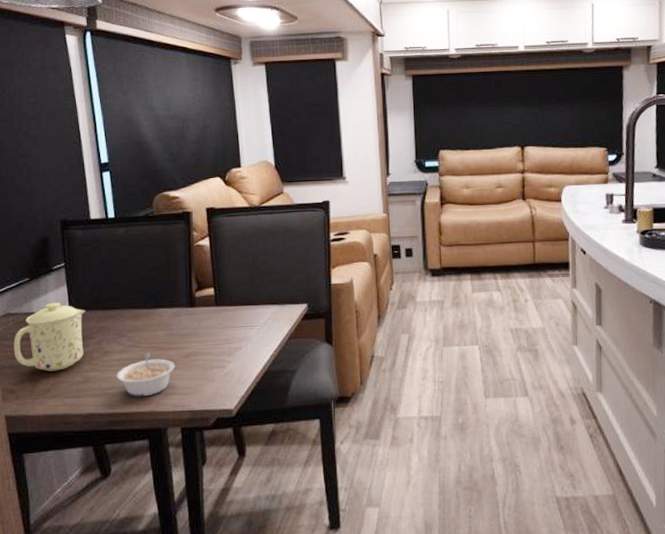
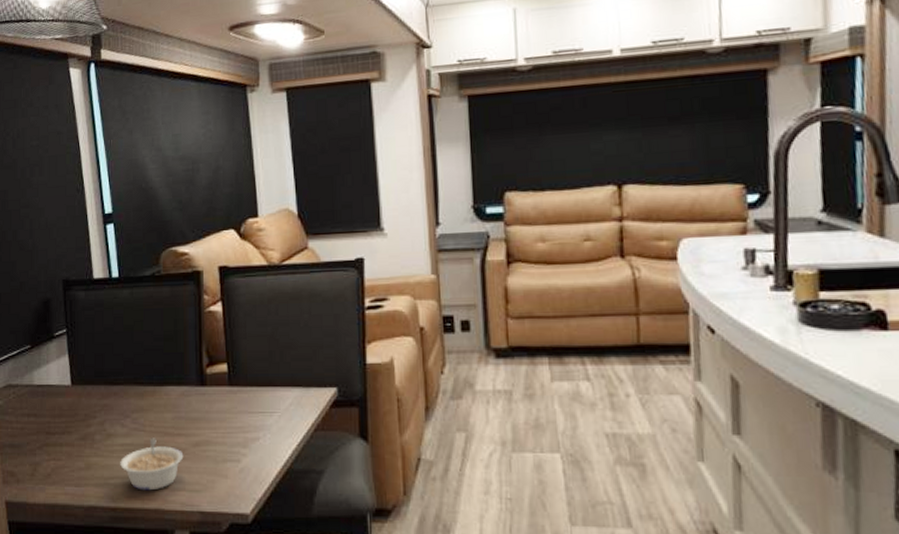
mug: present [14,302,86,371] -> none [14,374,88,453]

